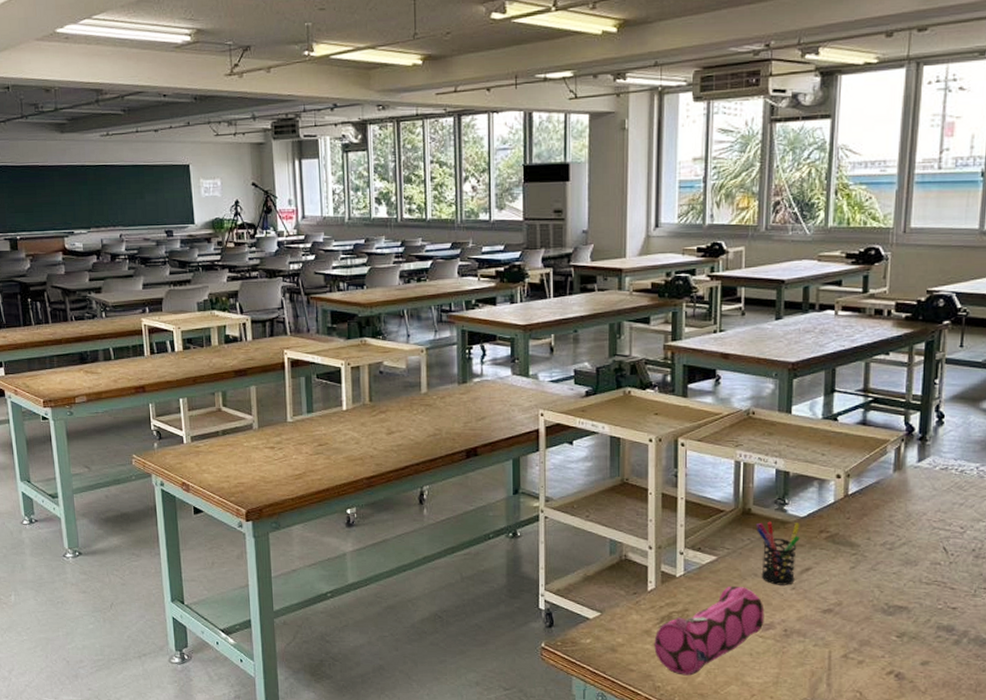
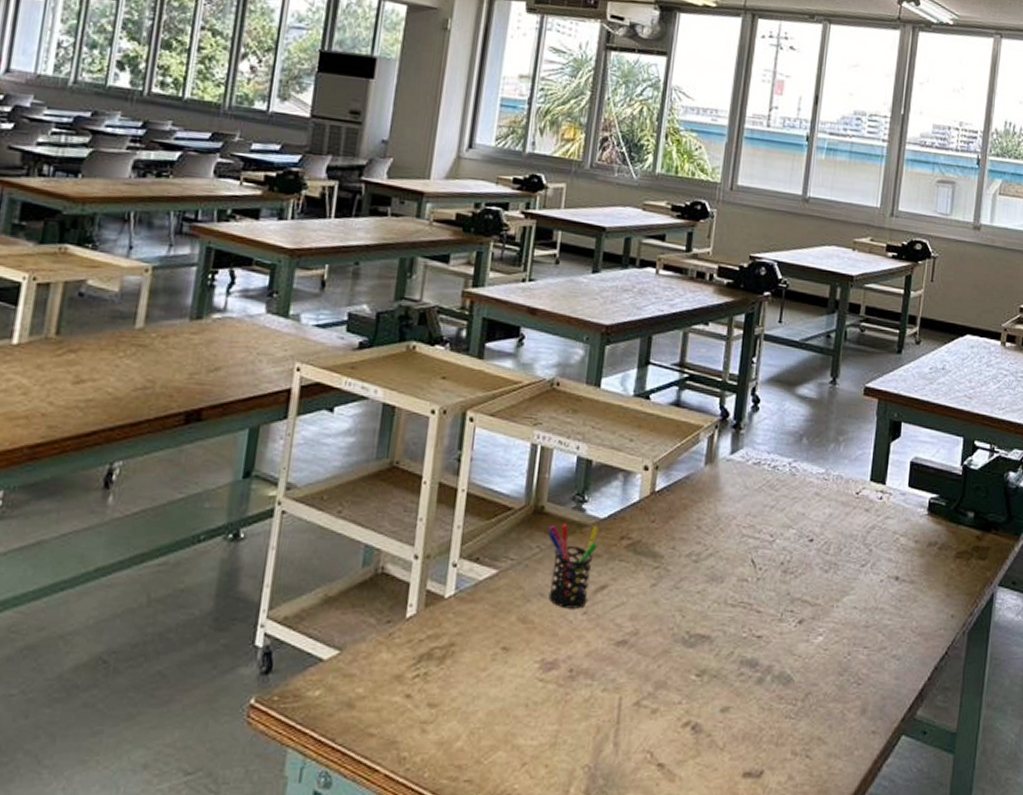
pencil case: present [654,585,765,676] -> none [404,610,549,740]

